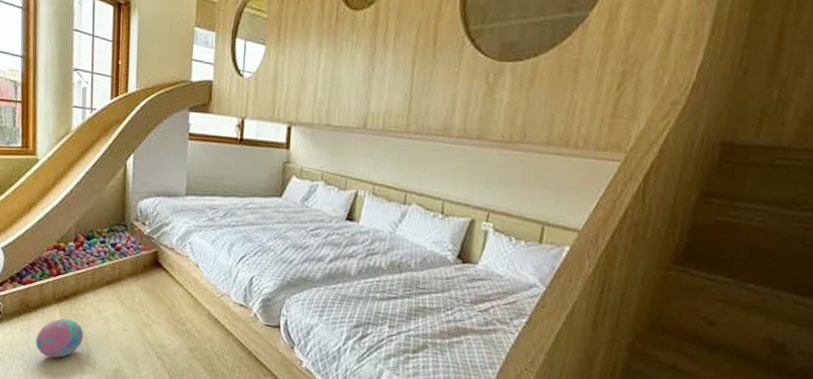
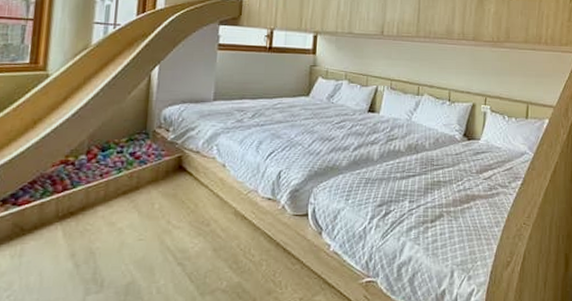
decorative ball: present [36,318,84,359] -> none [29,237,91,283]

